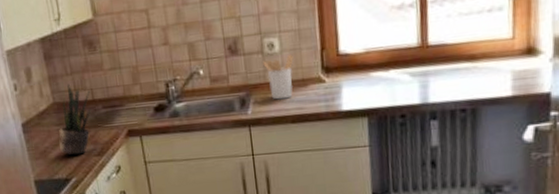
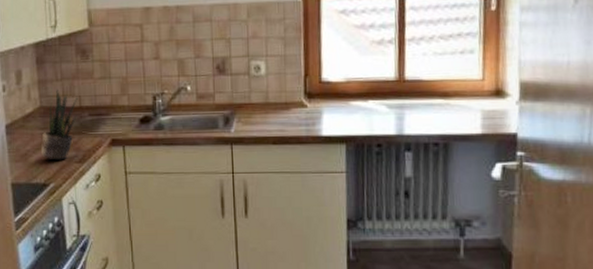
utensil holder: present [263,55,294,100] -> none [249,78,278,121]

